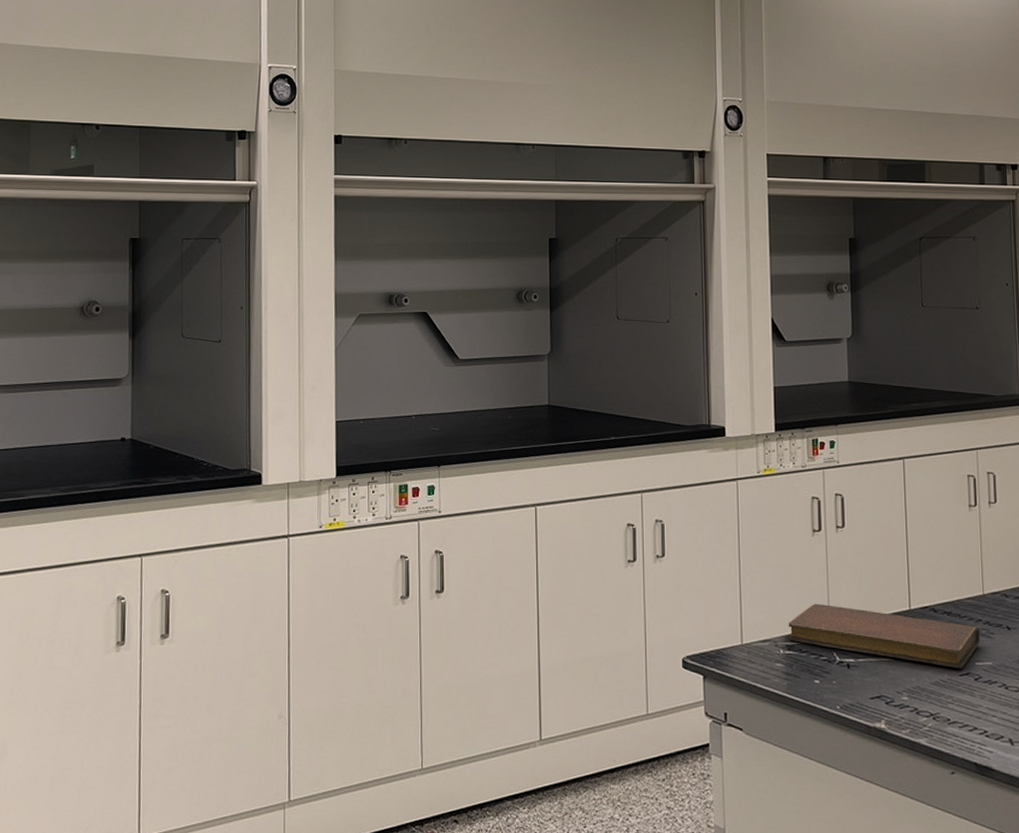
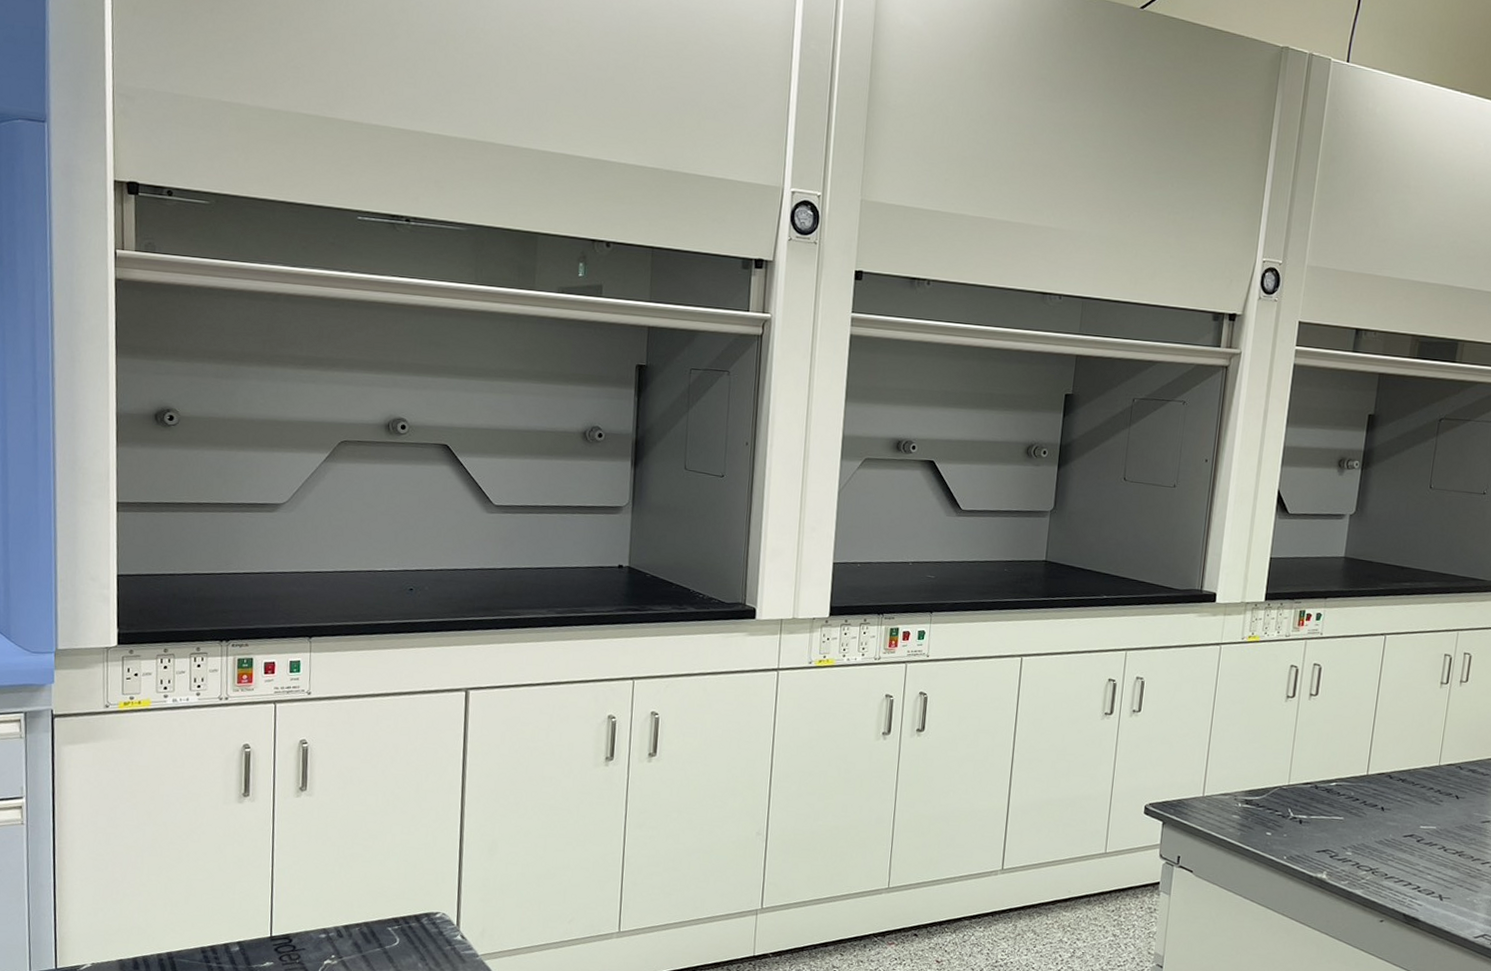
notebook: present [788,604,980,668] -> none [1248,764,1430,830]

